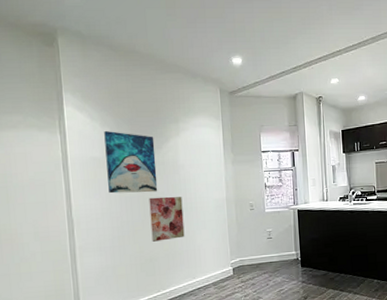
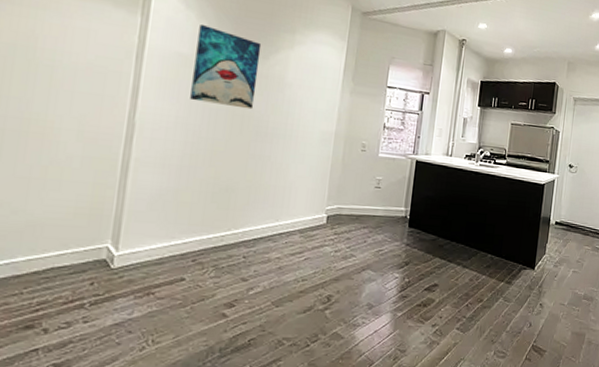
wall art: present [149,196,185,242] -> none [233,114,282,170]

